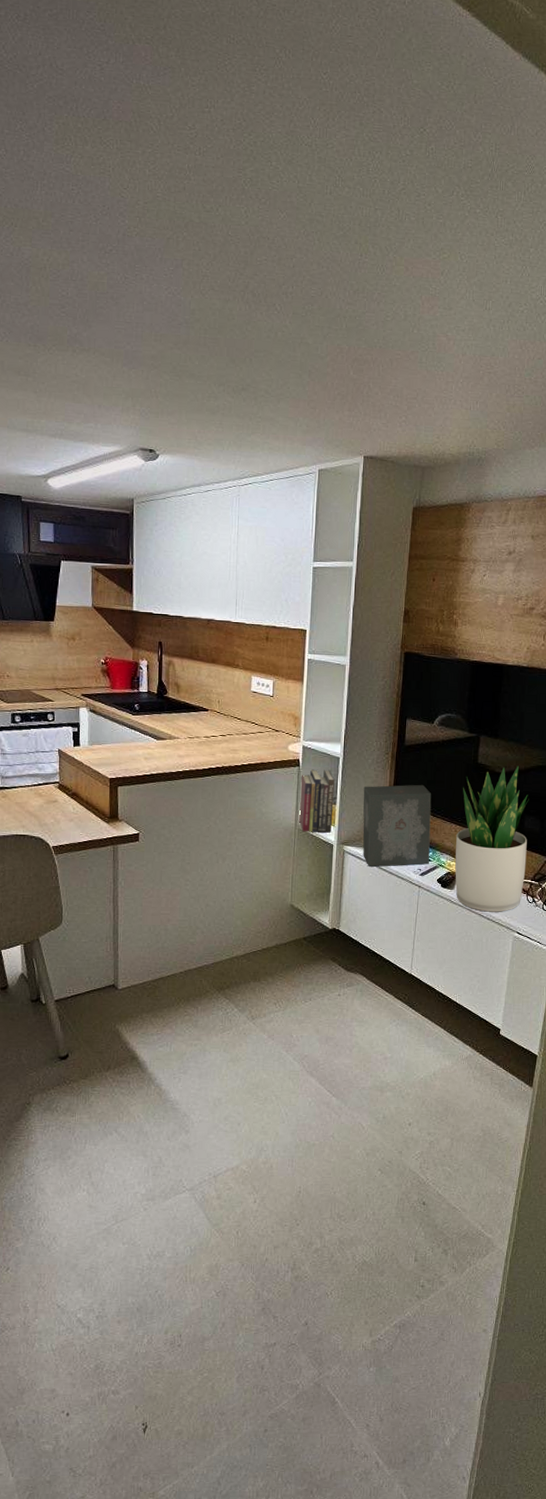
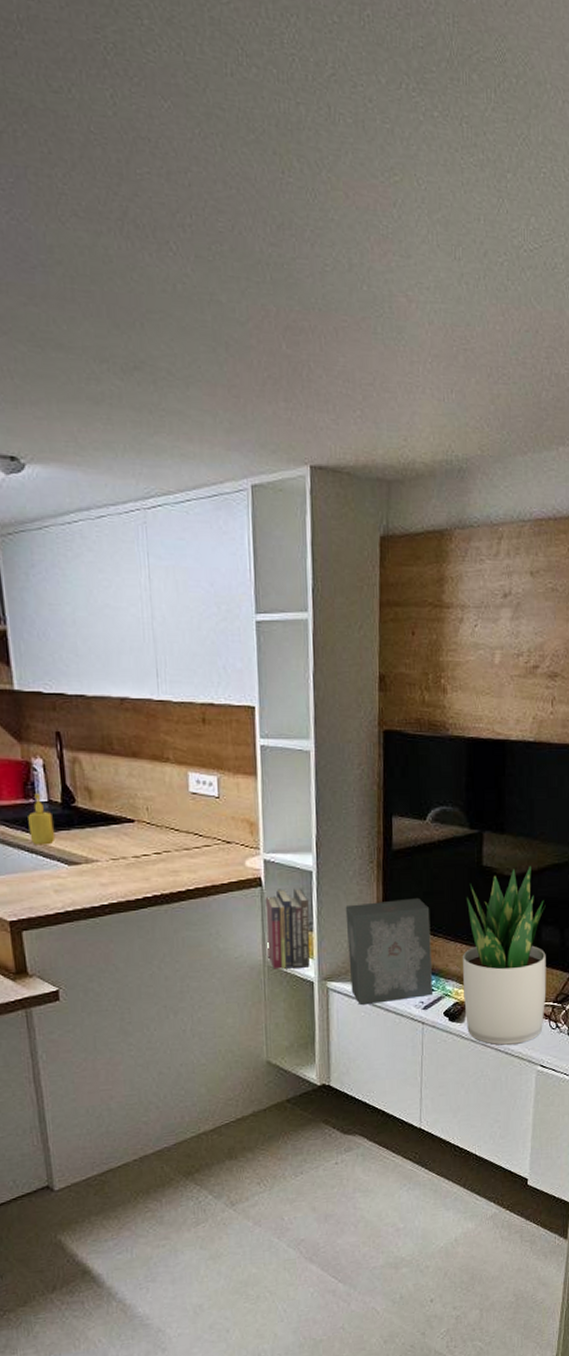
soap dispenser: none [131,686,150,724] -> present [28,794,56,845]

